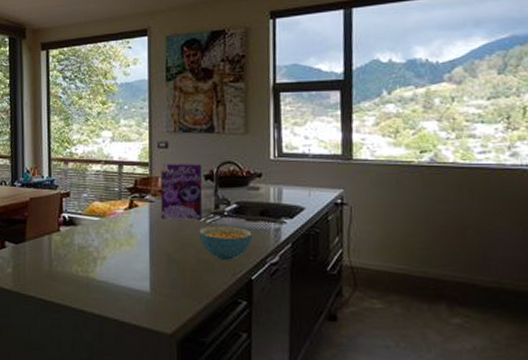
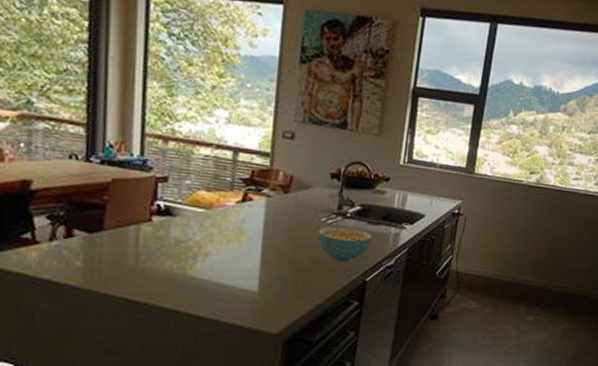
cereal box: present [161,163,203,220] -> none [279,155,330,220]

